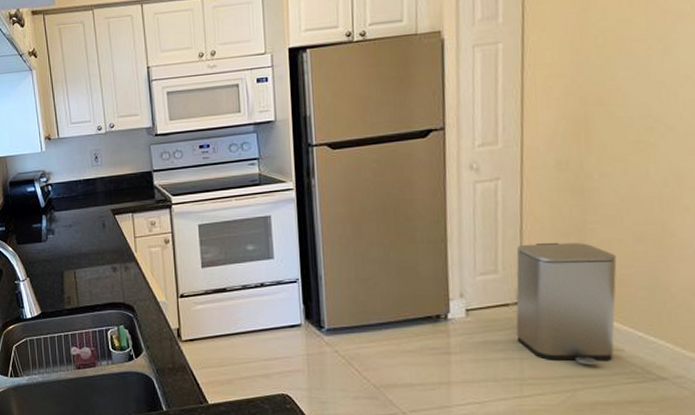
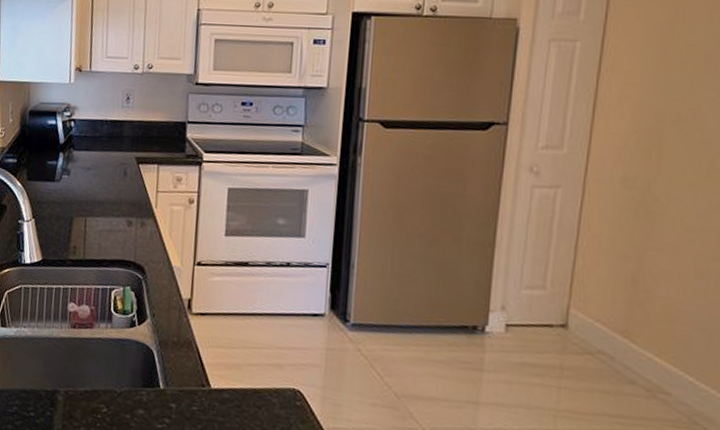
pedal bin: present [516,242,617,366] -> none [556,262,675,407]

